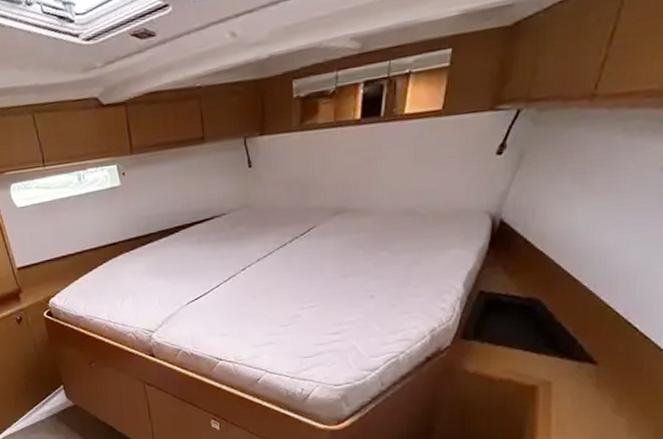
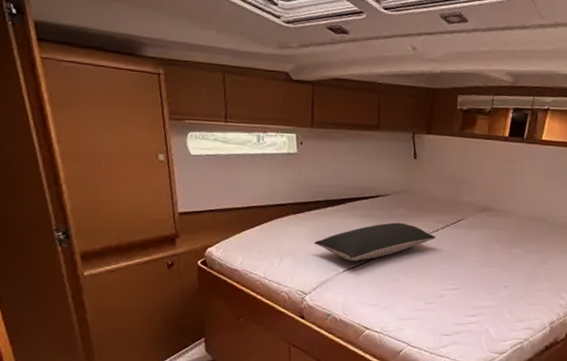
pillow: none [152,242,284,293] -> present [314,222,436,262]

